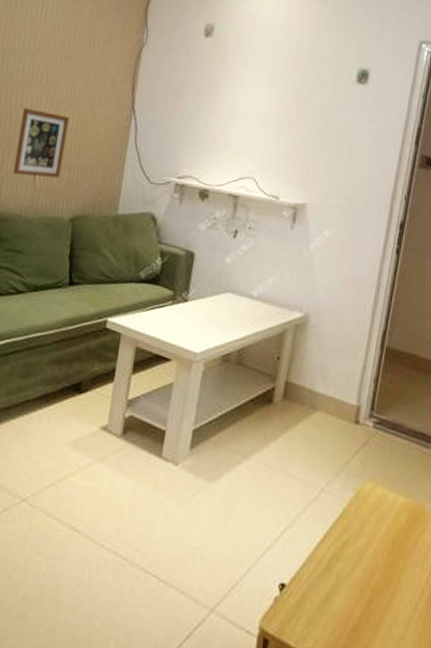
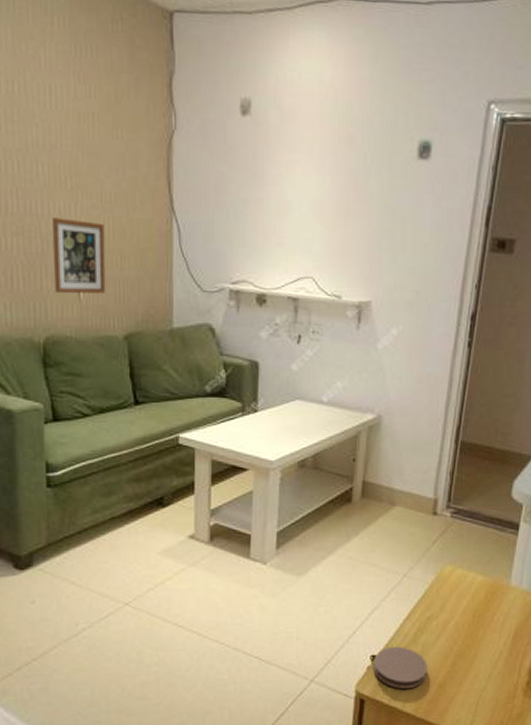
coaster: none [281,574,341,629] -> present [374,646,428,689]

